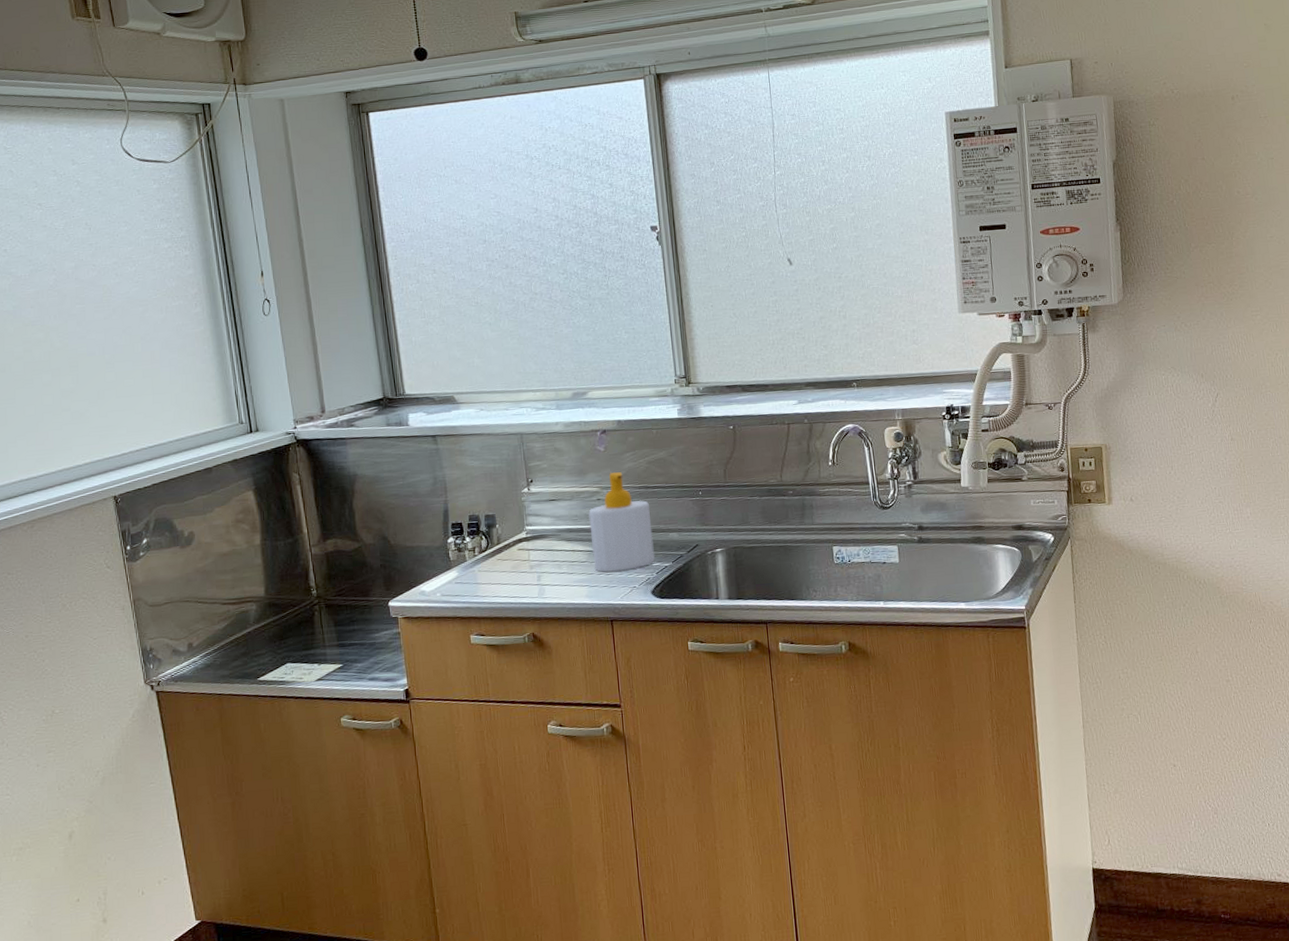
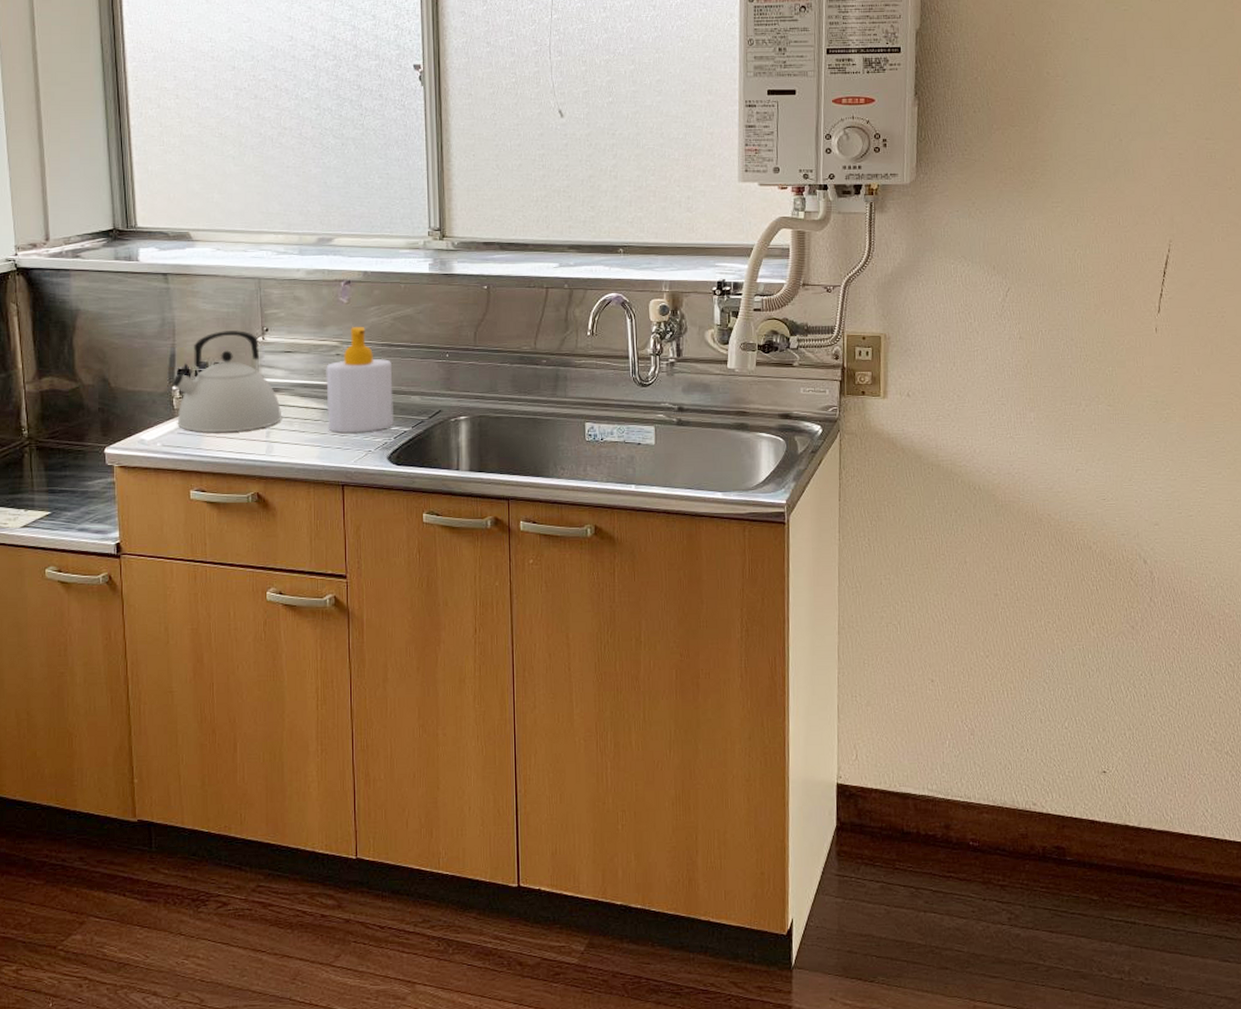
kettle: none [447,483,551,581] -> present [172,330,282,433]

